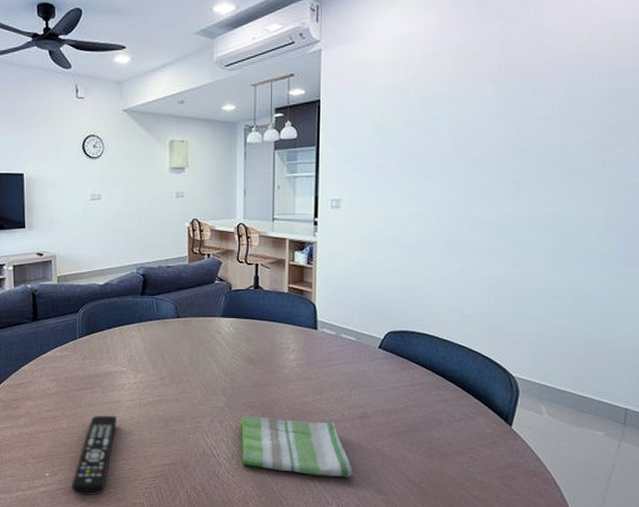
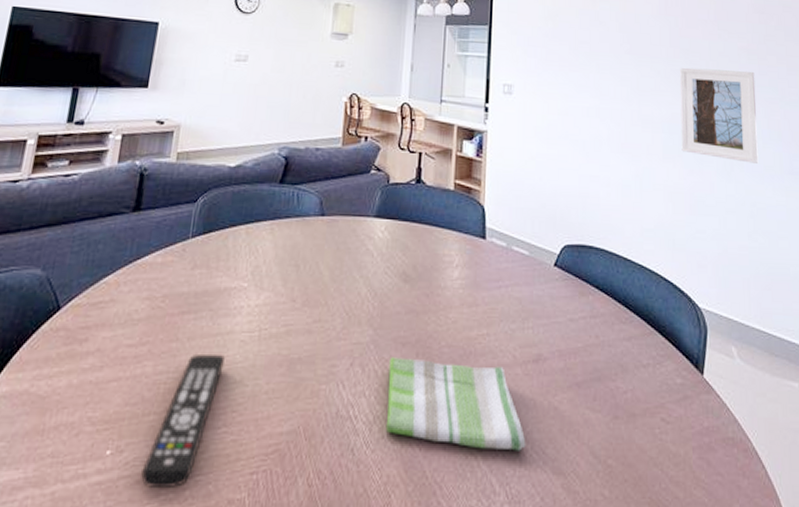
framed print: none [508,164,598,253] -> present [680,67,759,163]

